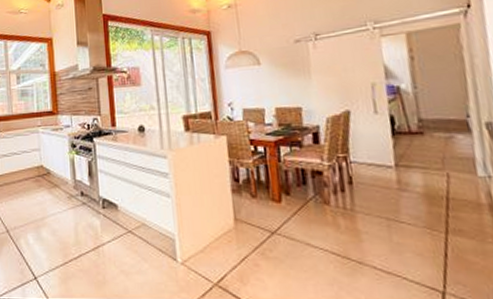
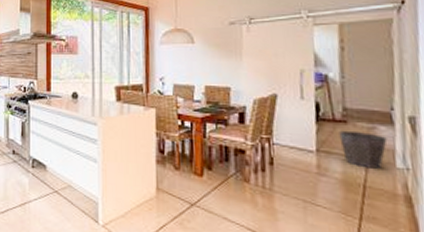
waste bin: none [416,141,466,179] -> present [339,130,388,169]

